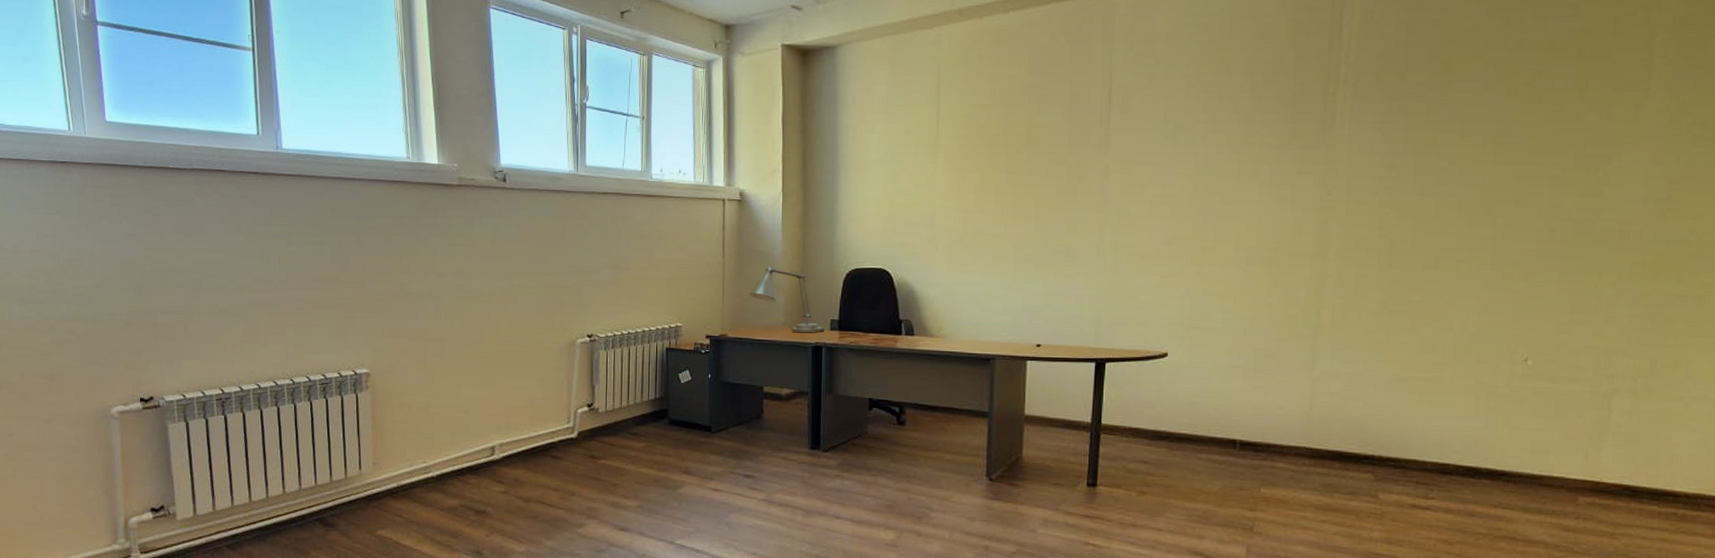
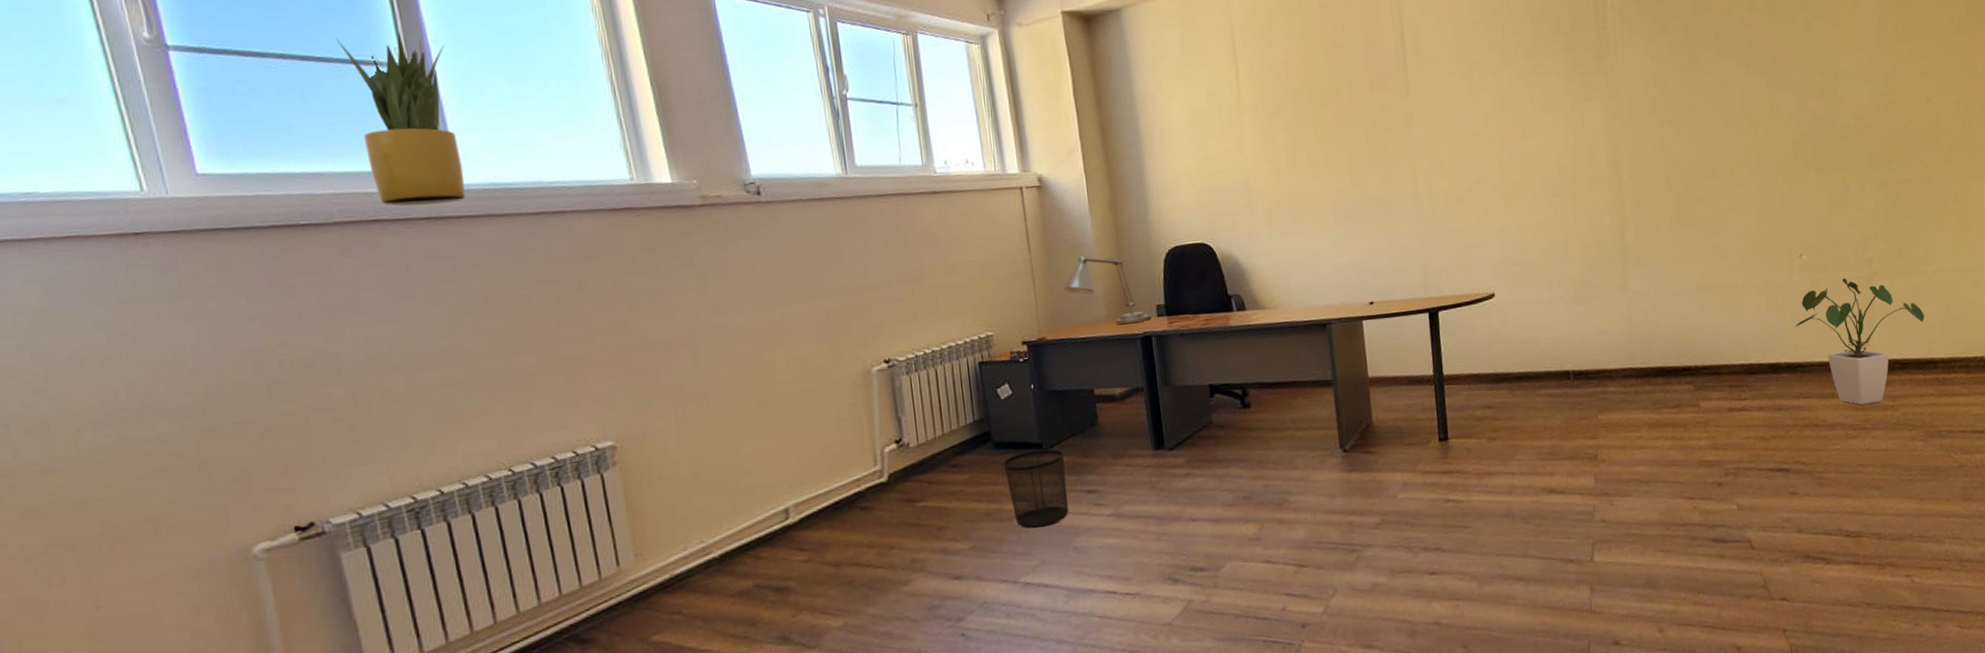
planter: none [209,23,285,163] -> present [336,32,465,207]
waste bin: none [675,431,728,500] -> present [1003,449,1069,529]
house plant: none [1505,390,1671,528] -> present [1795,278,1925,406]

